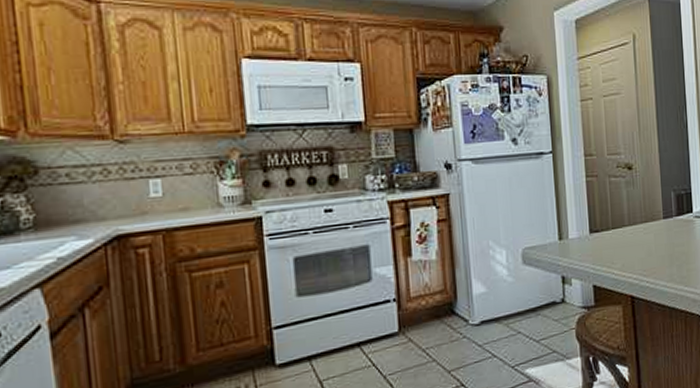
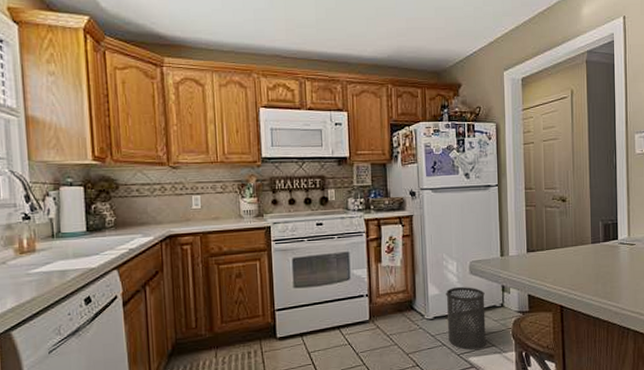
trash can: none [494,280,546,360] -> present [446,287,486,350]

